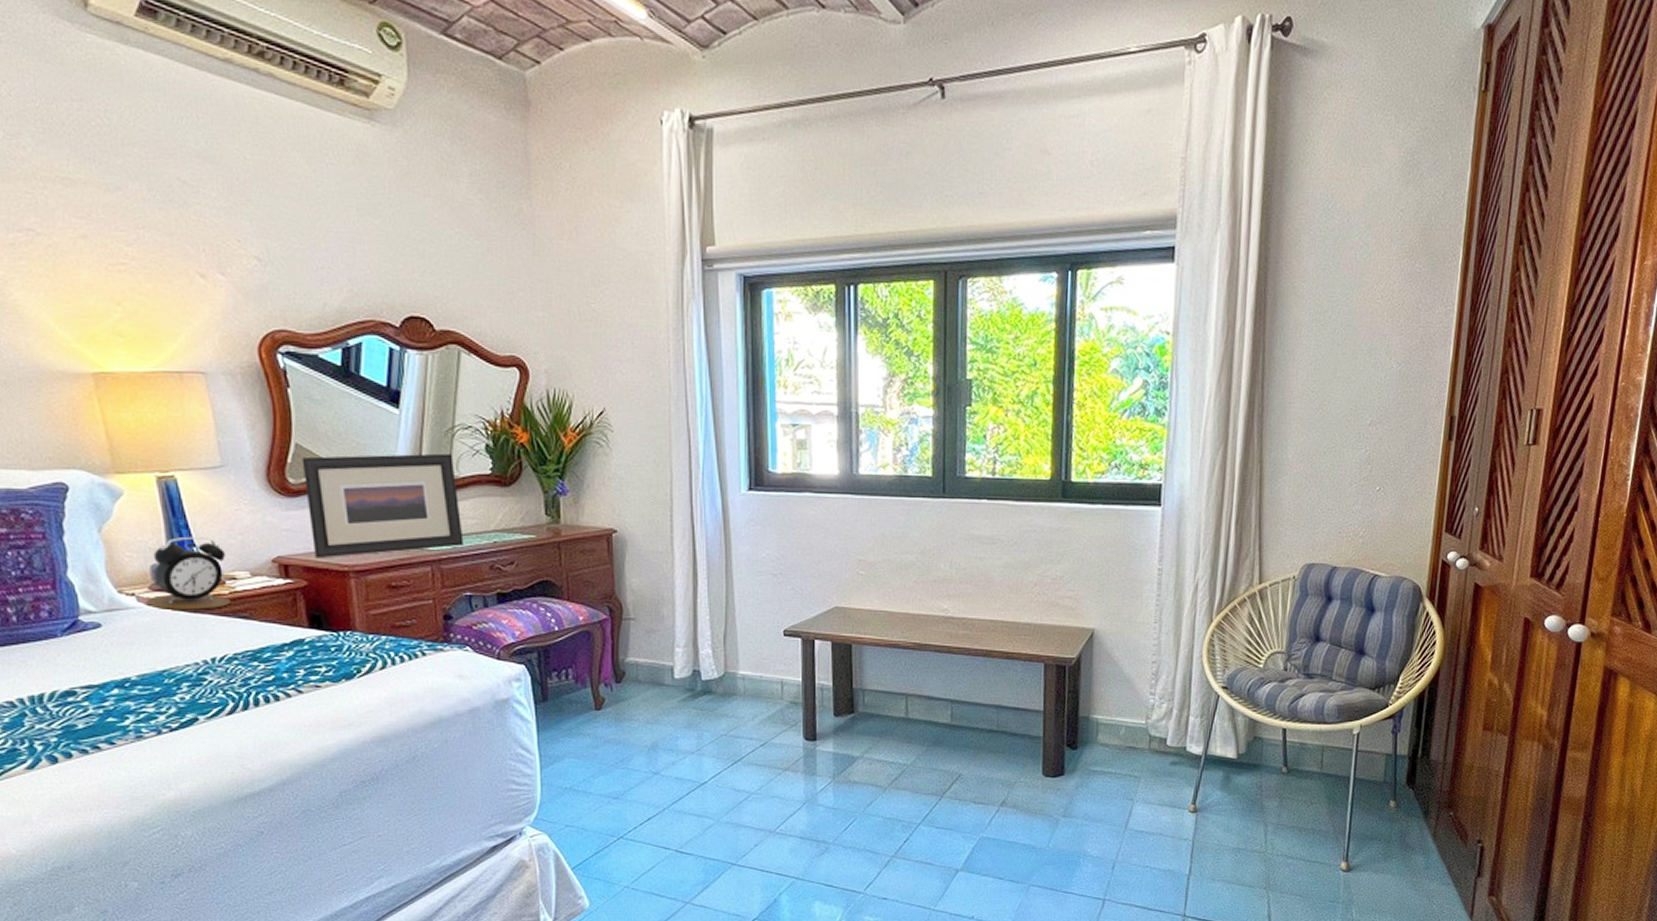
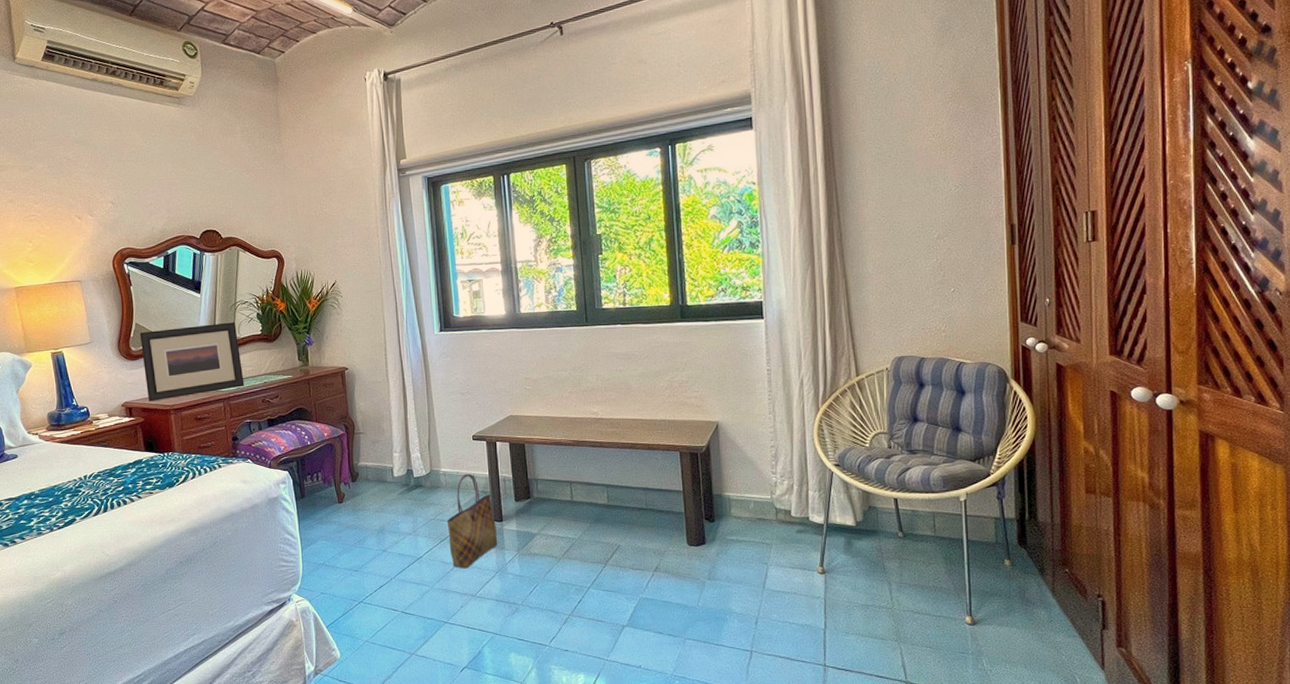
alarm clock: present [147,536,231,610] -> none [45,391,96,443]
tote bag: none [742,678,808,798] -> present [446,473,498,569]

